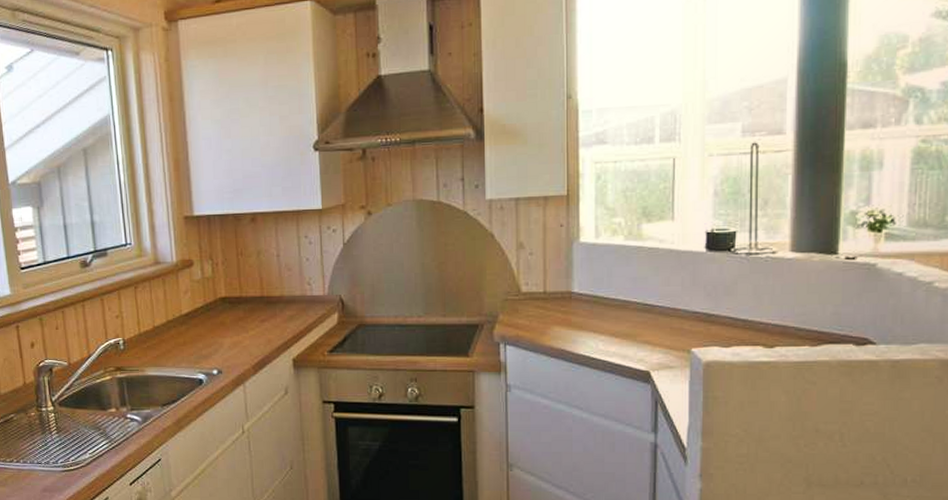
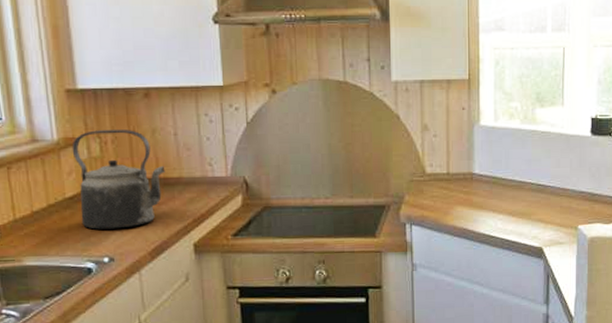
kettle: none [188,252,269,344] -> present [71,130,166,230]

